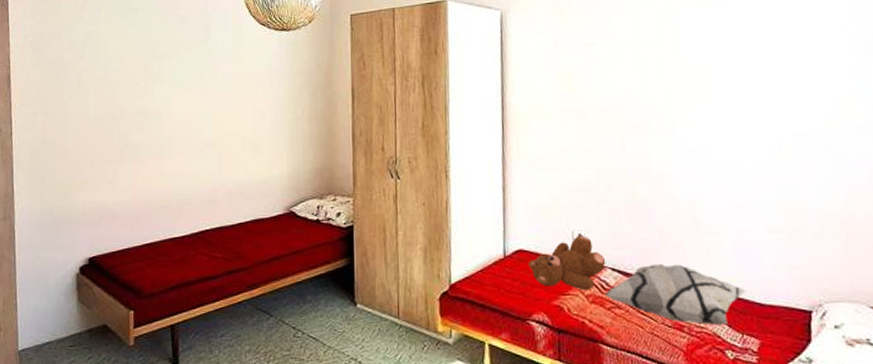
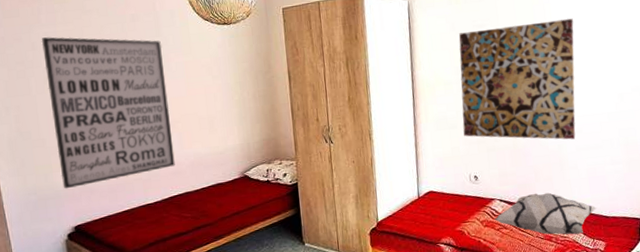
wall art: none [80,36,211,212] -> present [41,37,175,189]
teddy bear: present [528,235,606,291] -> none [437,176,495,218]
wall art: none [562,40,716,196] -> present [459,18,576,140]

